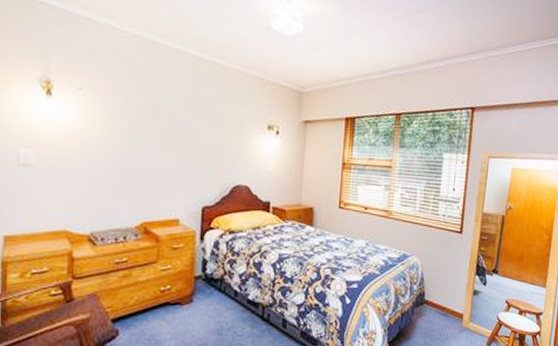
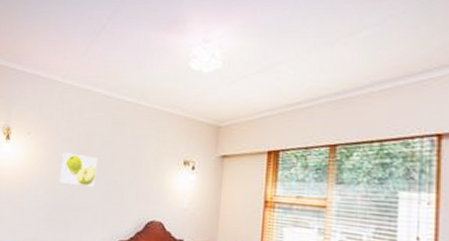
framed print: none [127,113,173,153] -> present [59,152,98,188]

